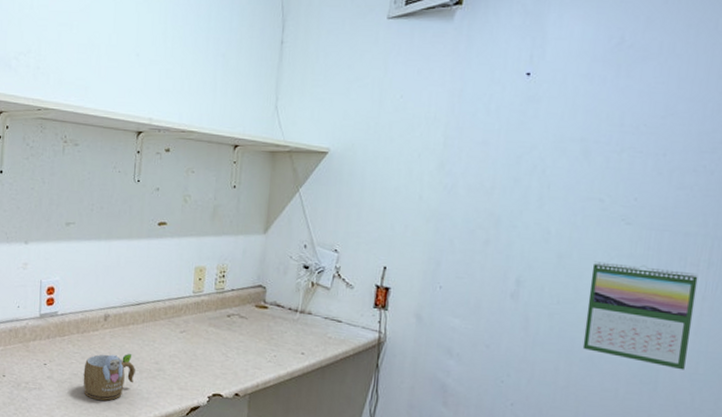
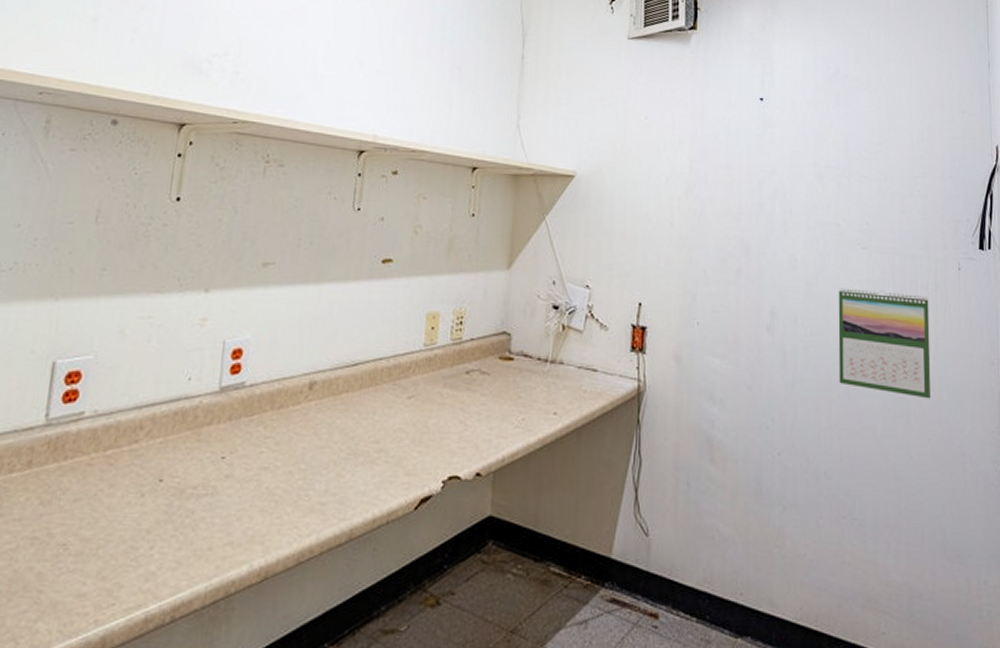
mug: present [83,354,135,401] -> none [276,433,349,501]

